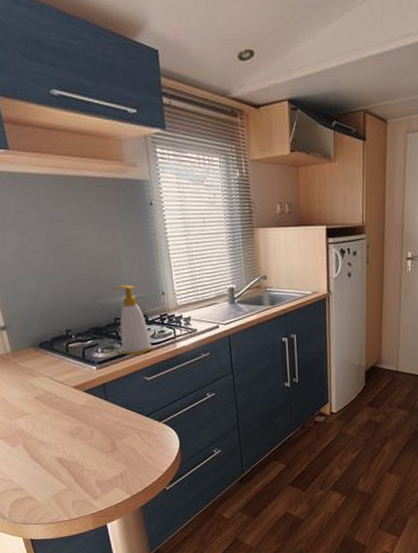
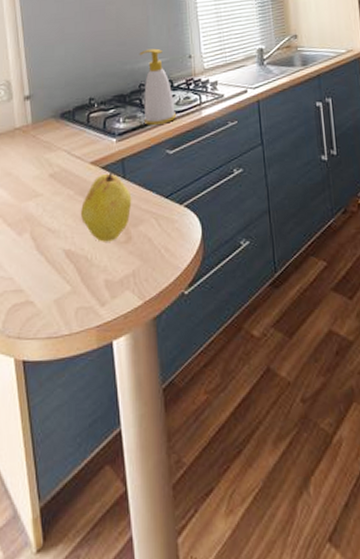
fruit: none [68,396,116,452] -> present [81,173,132,242]

